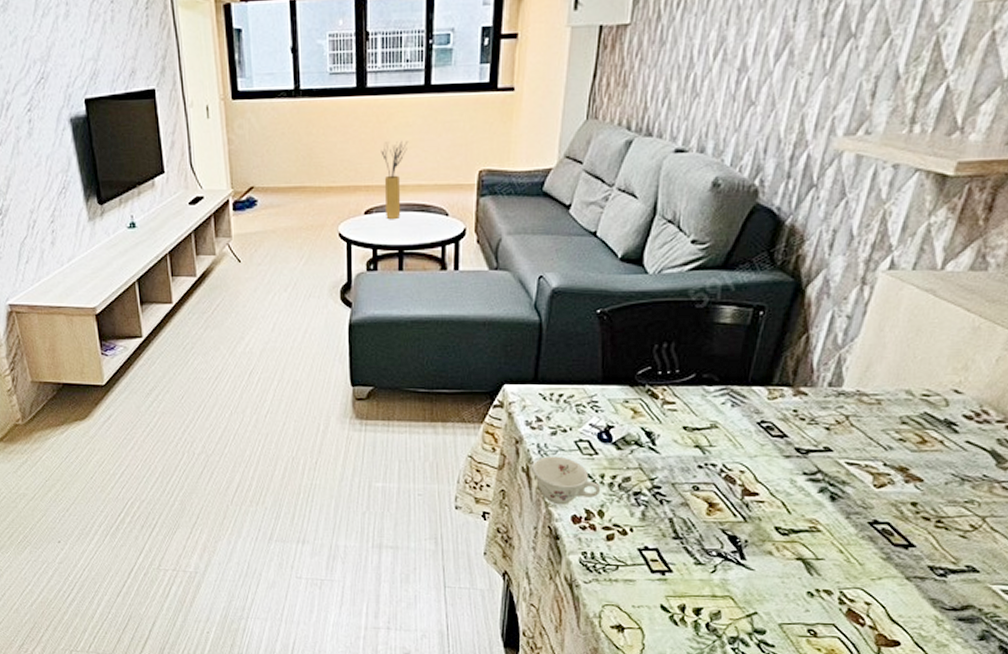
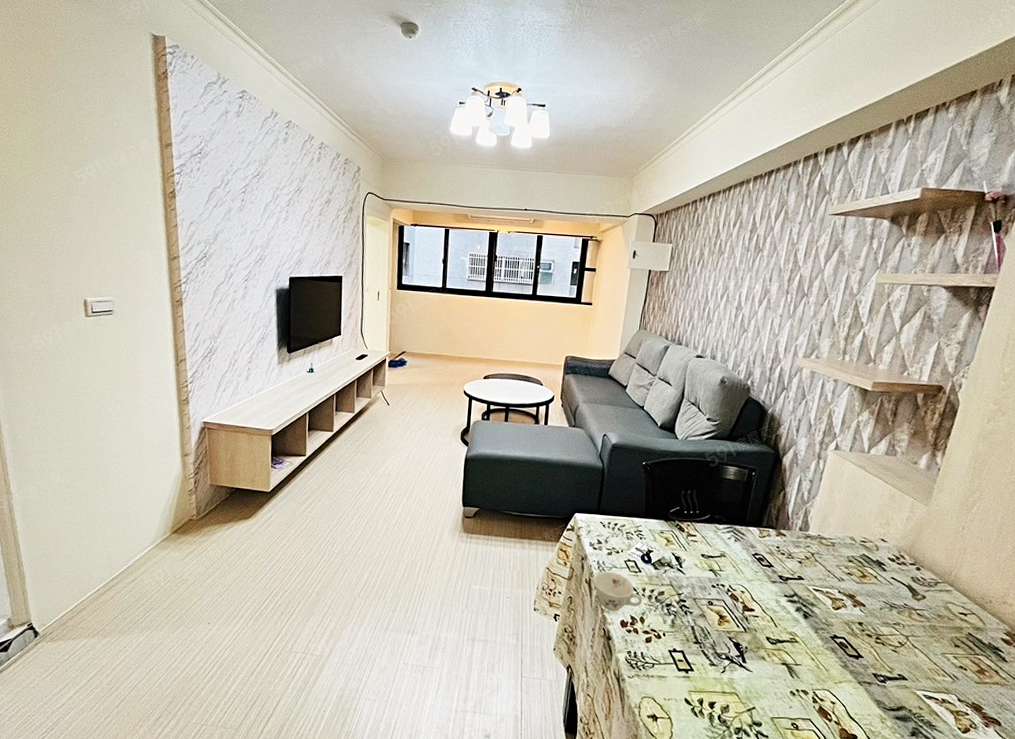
vase: present [381,141,409,220] -> none [498,330,519,385]

